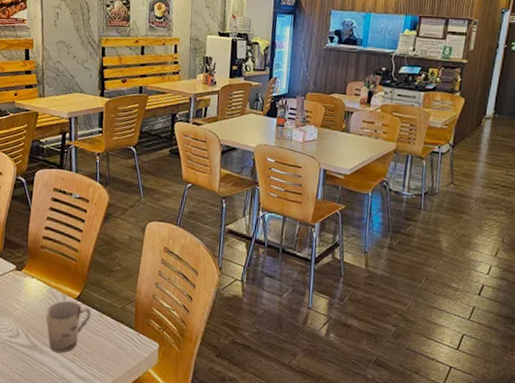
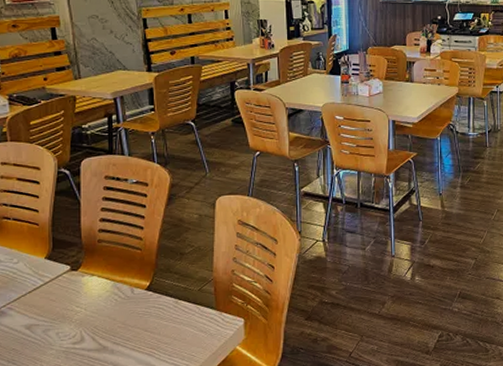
cup: present [45,301,91,353] -> none [112,293,166,350]

